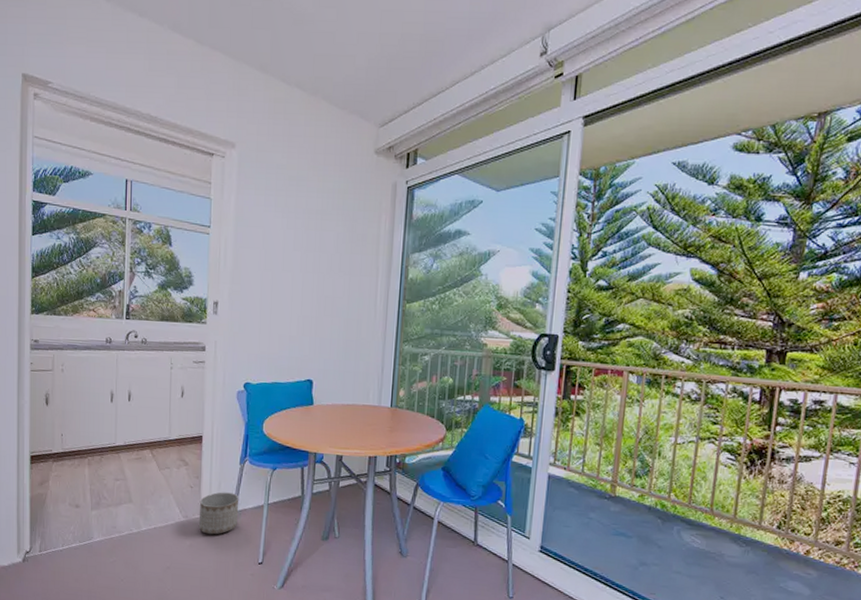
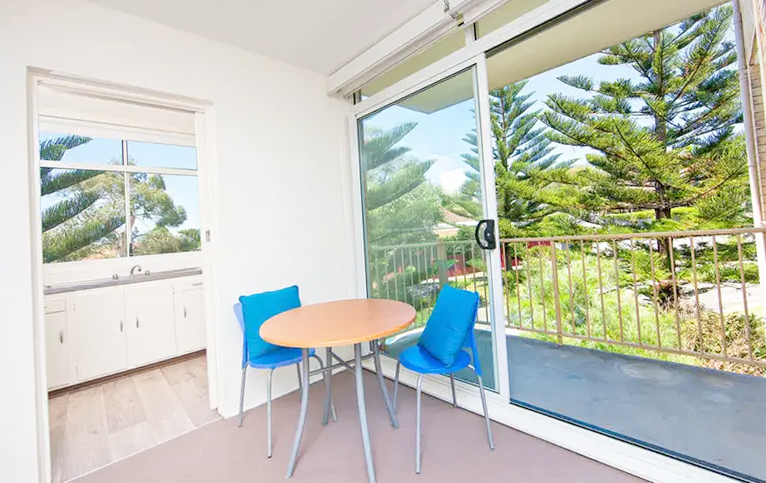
planter: present [198,492,239,535] -> none [209,396,246,438]

